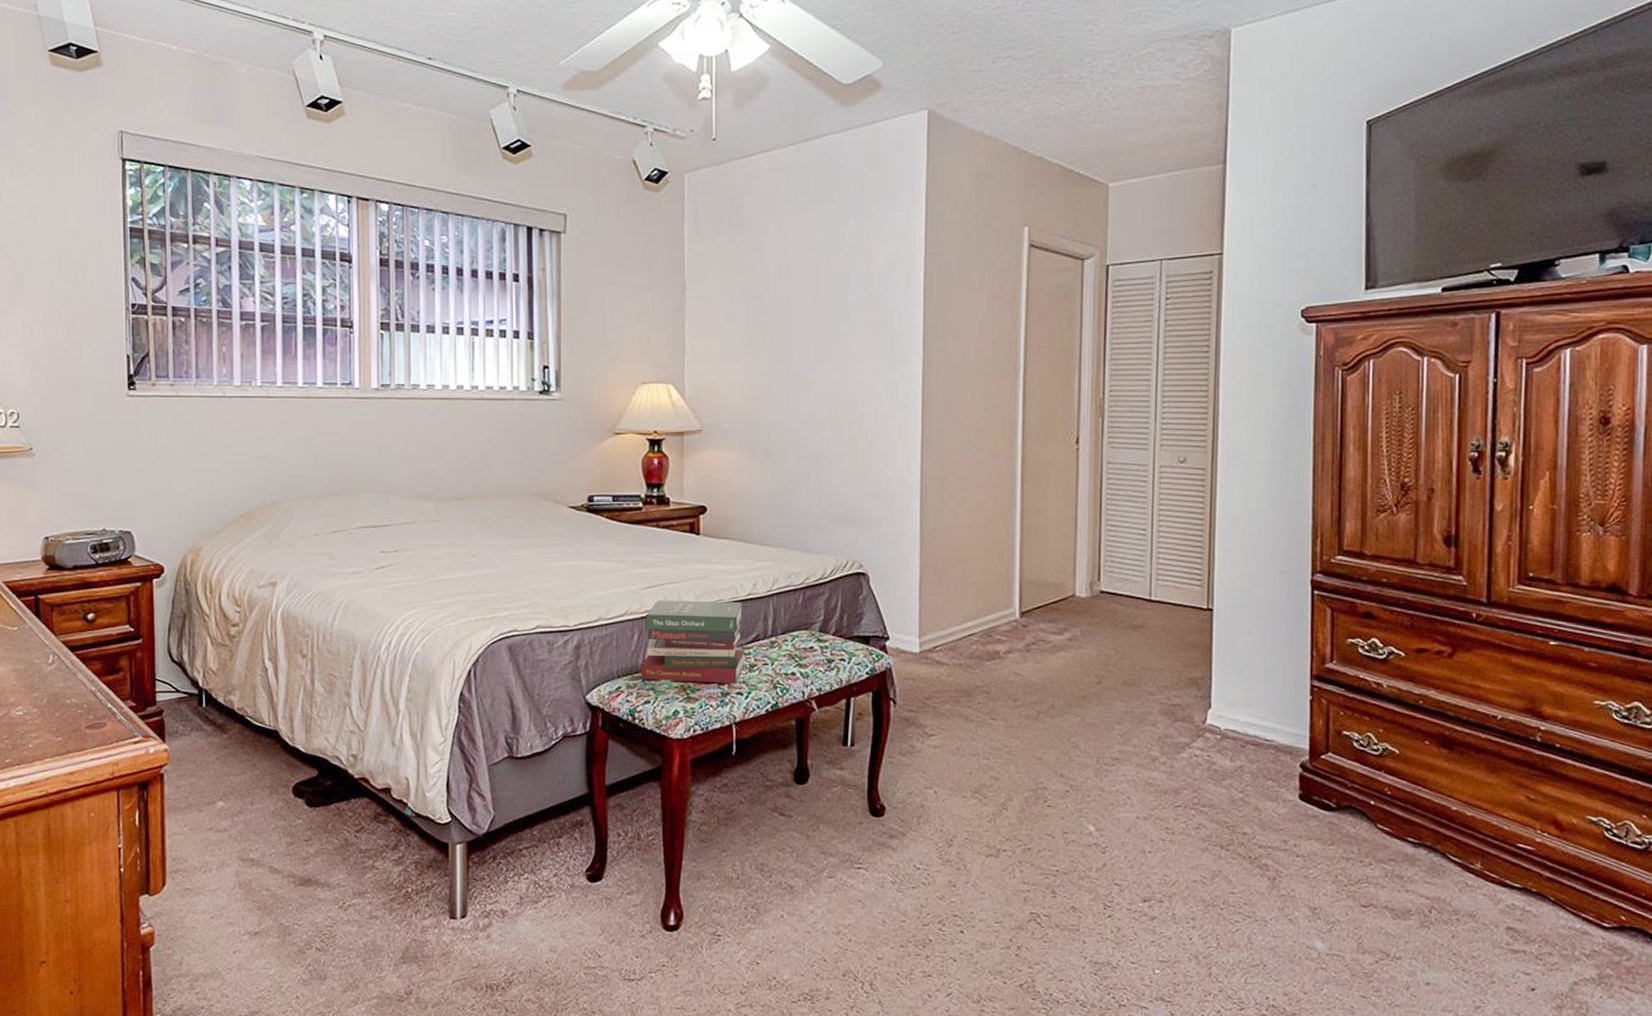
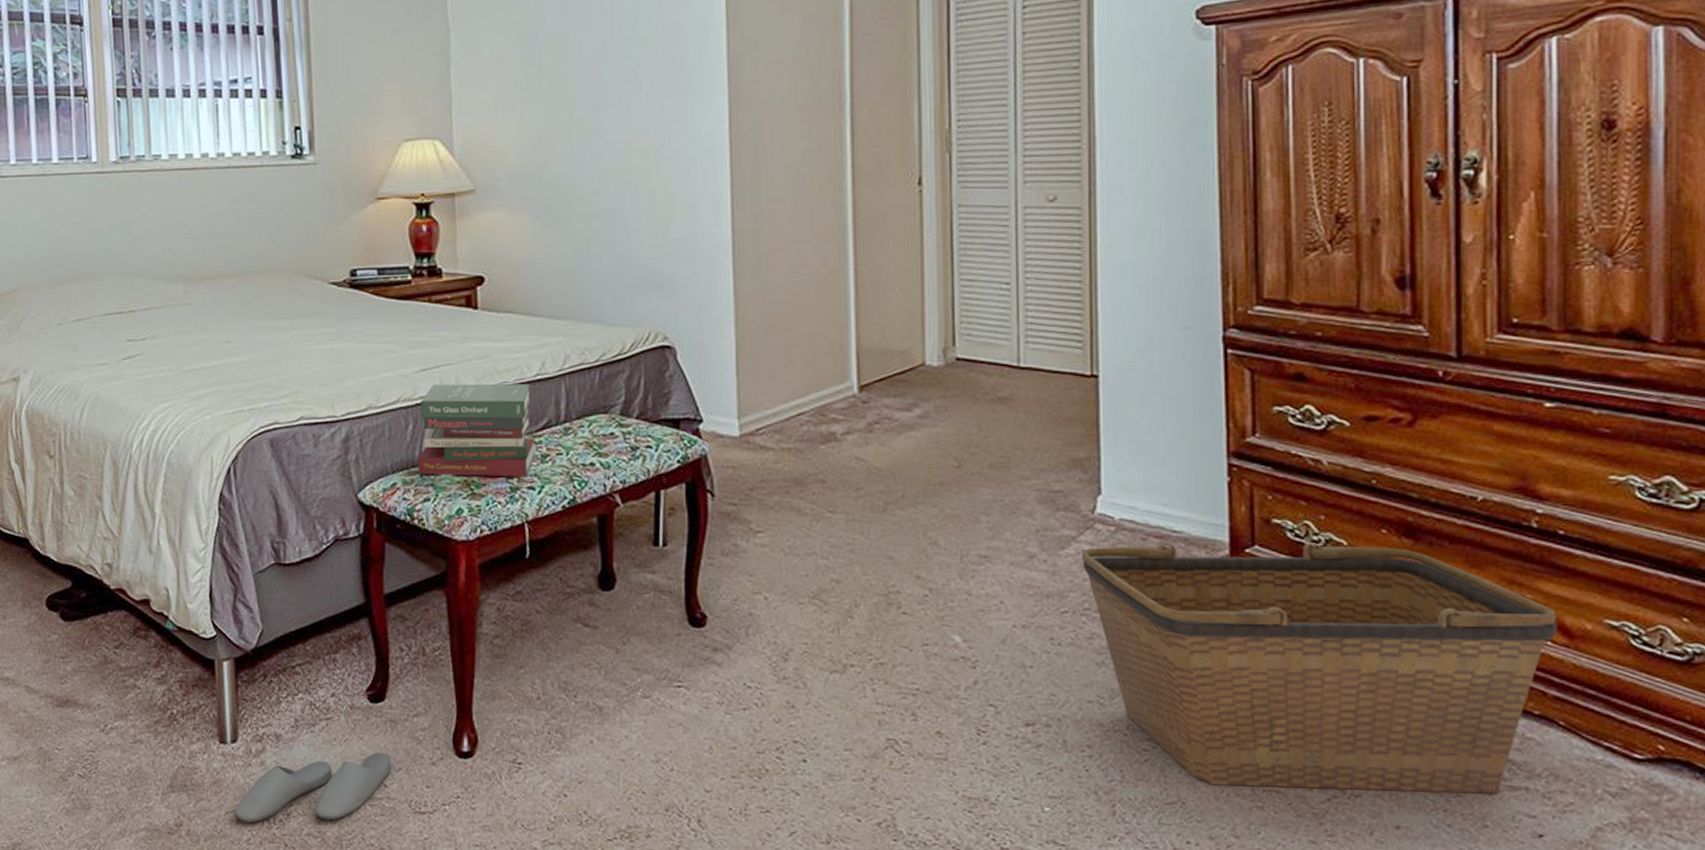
slippers: none [461,926,606,990] -> present [235,752,392,823]
bicycle basket: none [1193,749,1552,956] -> present [1081,542,1558,794]

